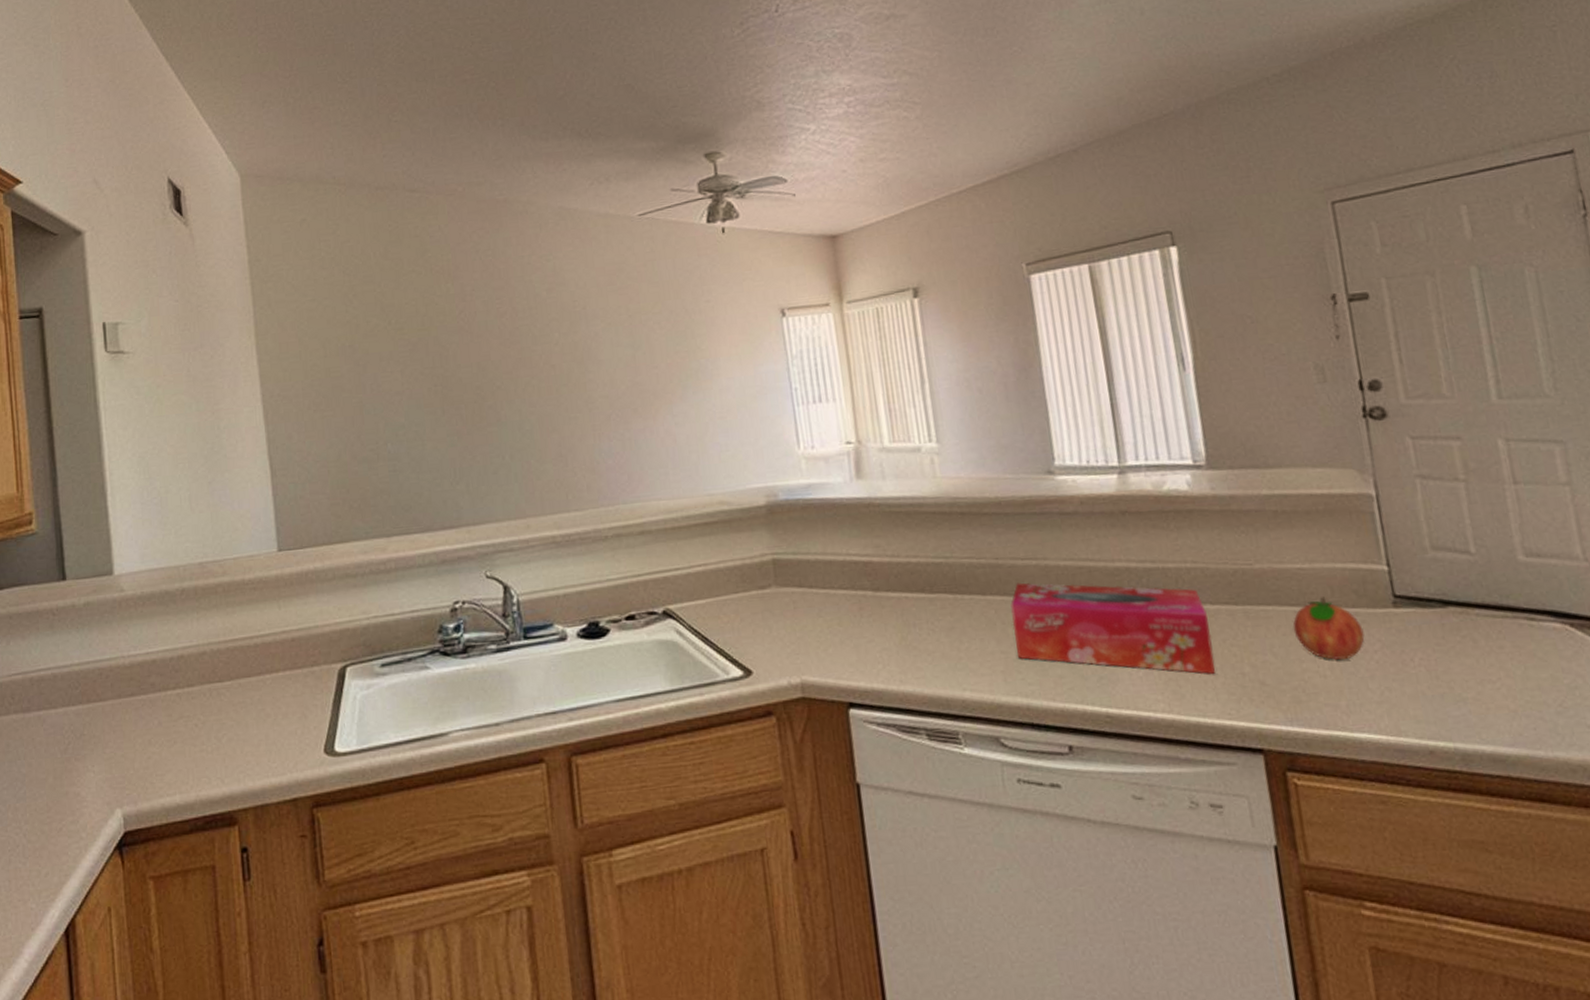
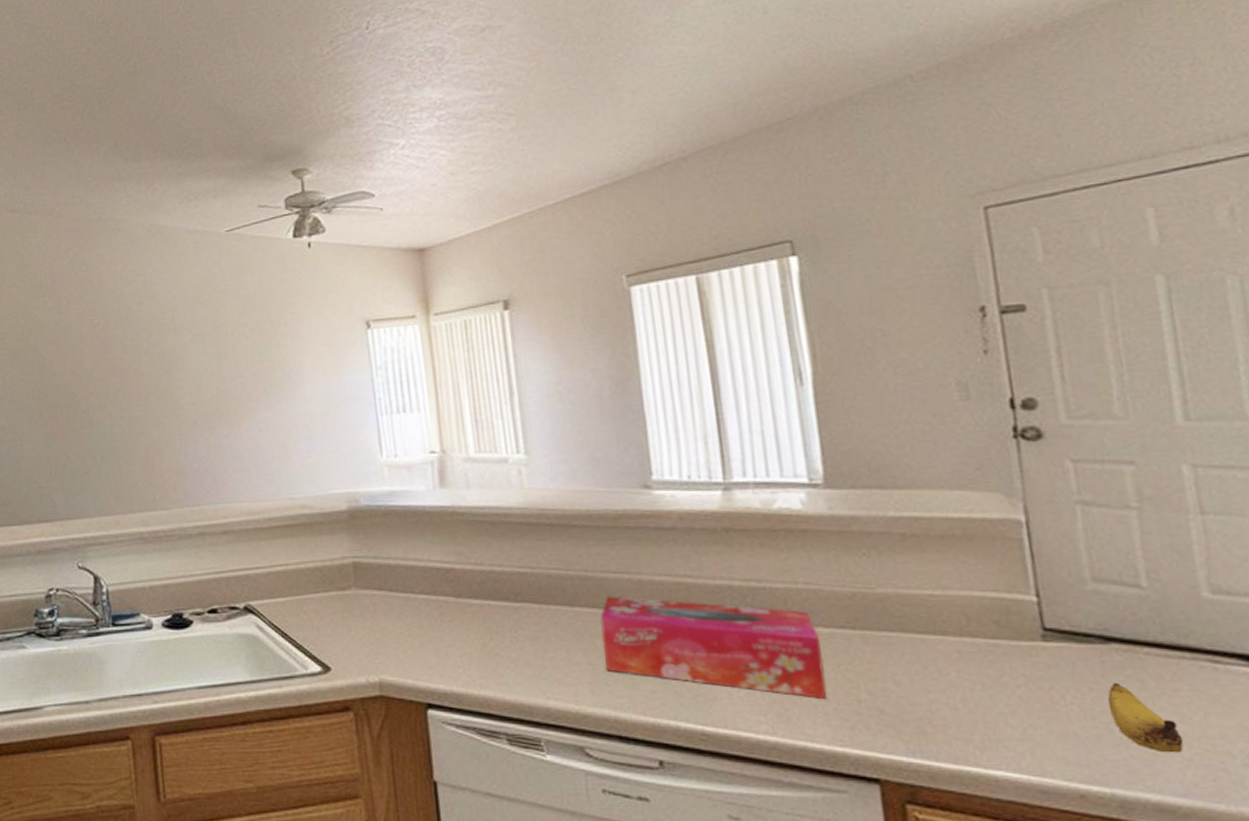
fruit: present [1292,597,1365,661] -> none [919,625,1006,693]
banana: none [1448,643,1510,707] -> present [1107,682,1184,753]

